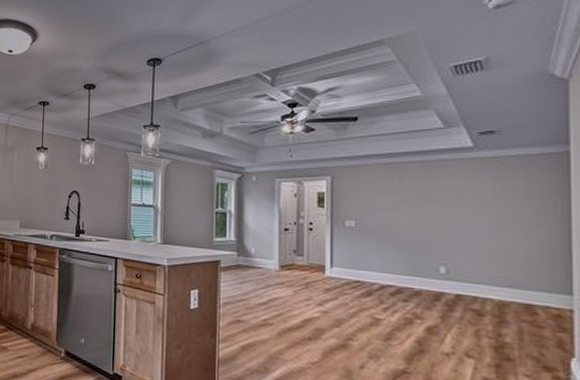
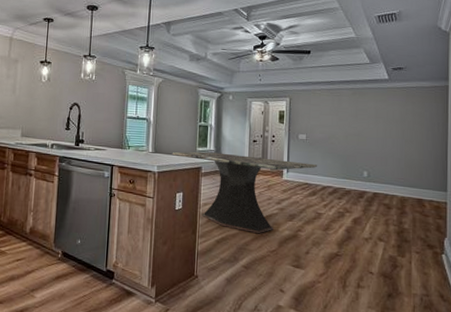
dining table: none [184,242,373,341] -> present [172,151,318,234]

